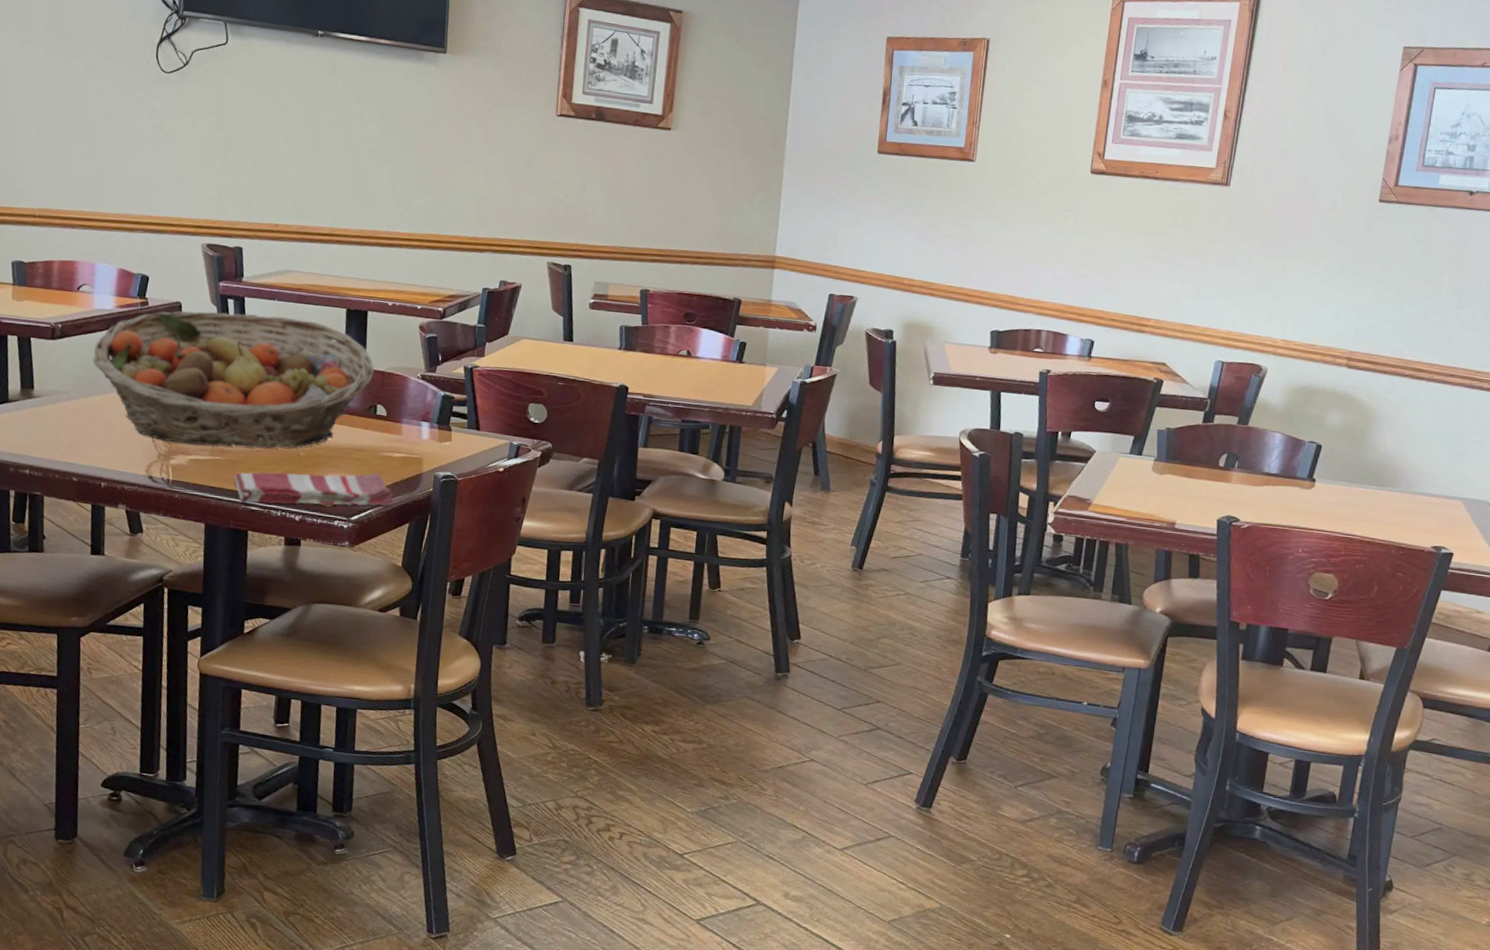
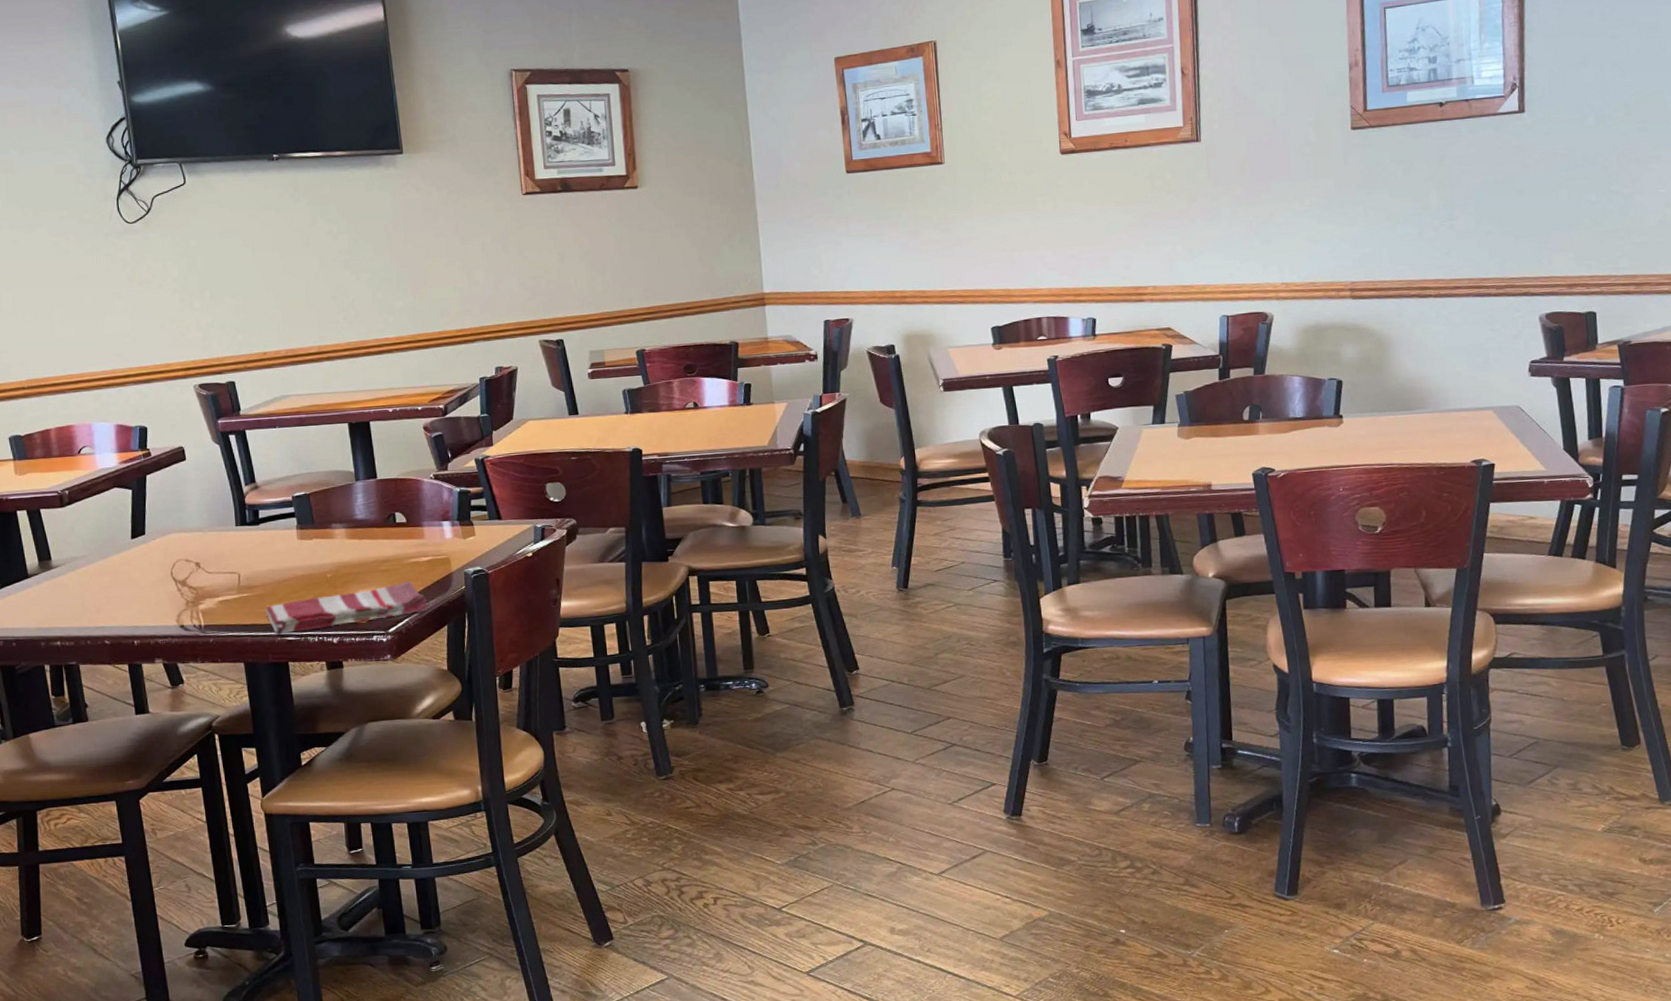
fruit basket: present [92,310,375,448] -> none [105,441,387,587]

